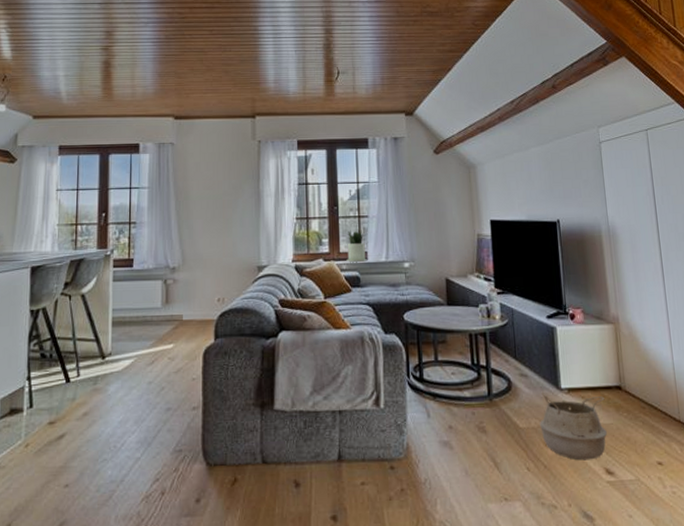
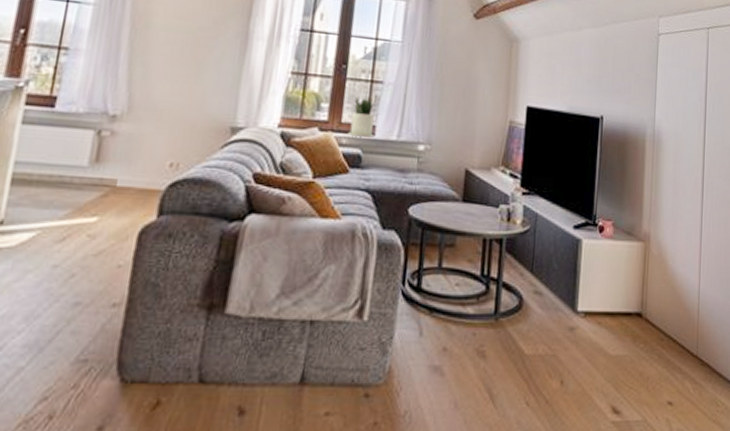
woven basket: present [540,393,607,461] -> none [548,315,623,396]

